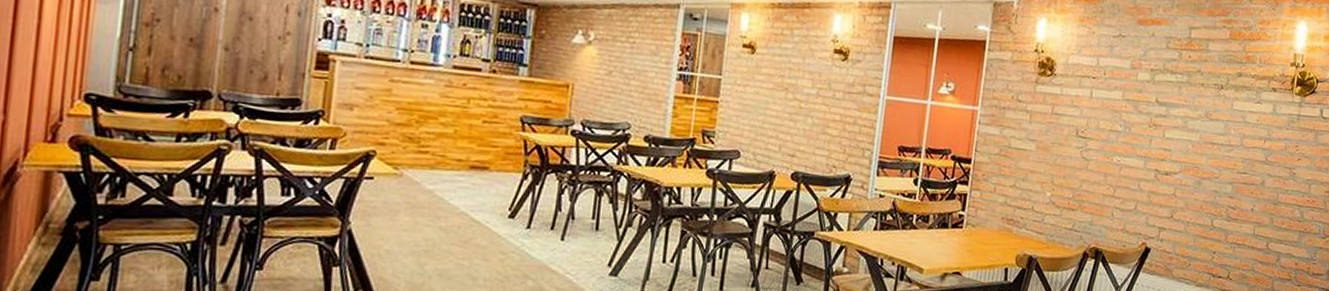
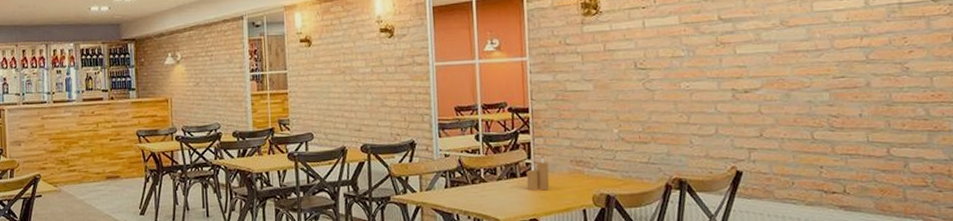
candle: none [956,212,981,245] -> present [526,158,550,191]

